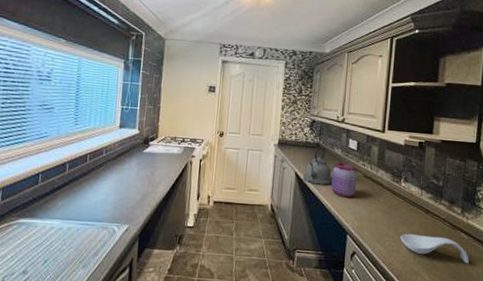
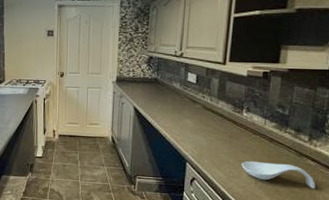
kettle: present [303,147,333,186] -> none [142,82,171,119]
jar: present [331,162,358,198] -> none [170,95,197,129]

